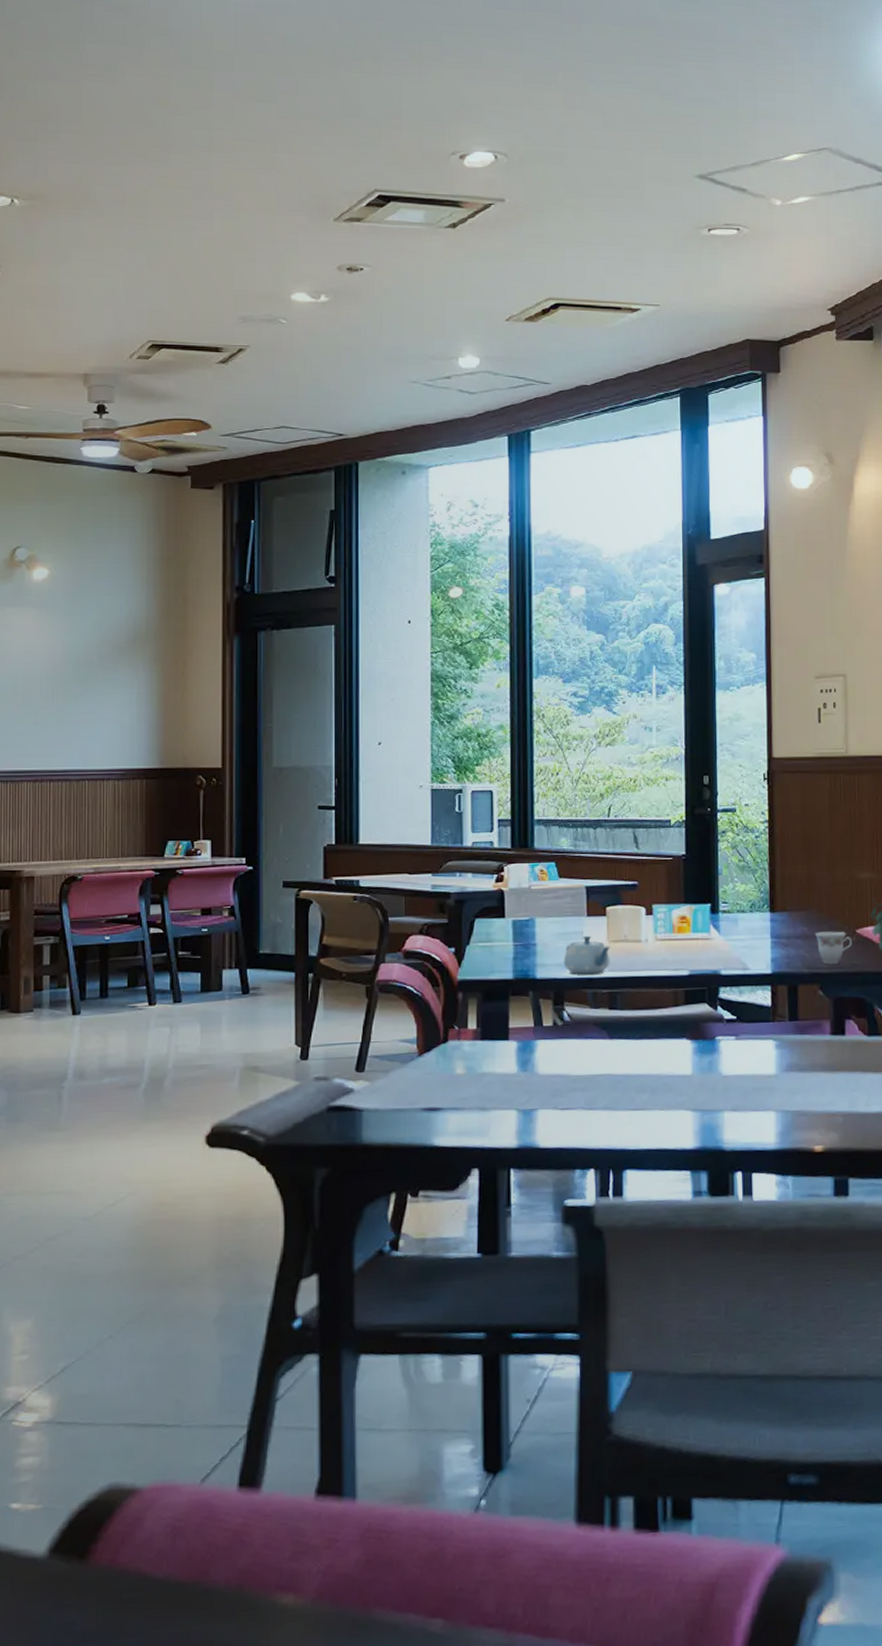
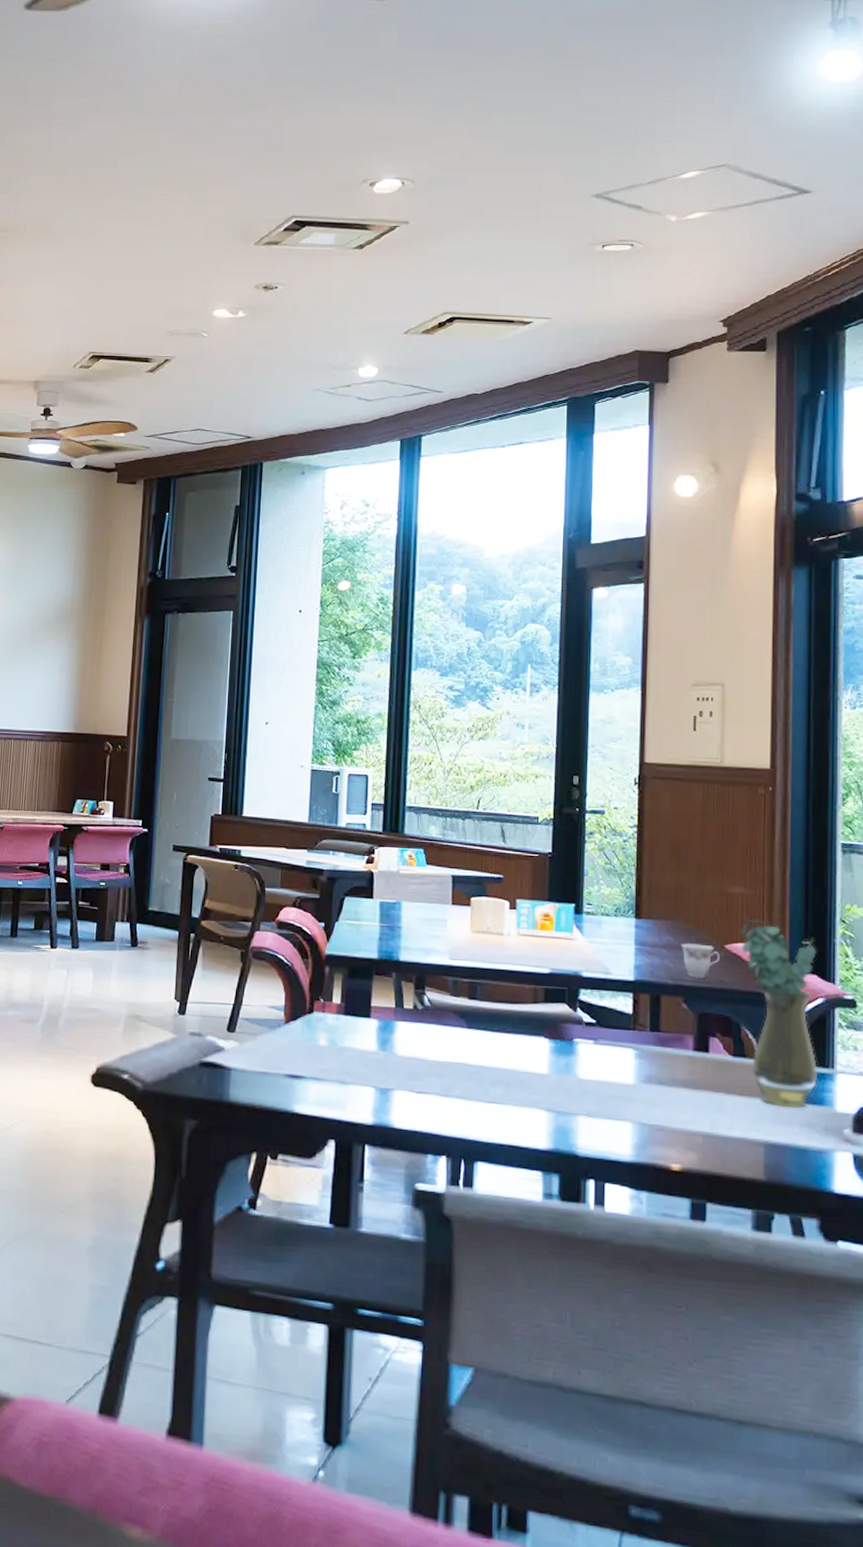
teapot: present [563,935,610,975] -> none [426,923,473,963]

